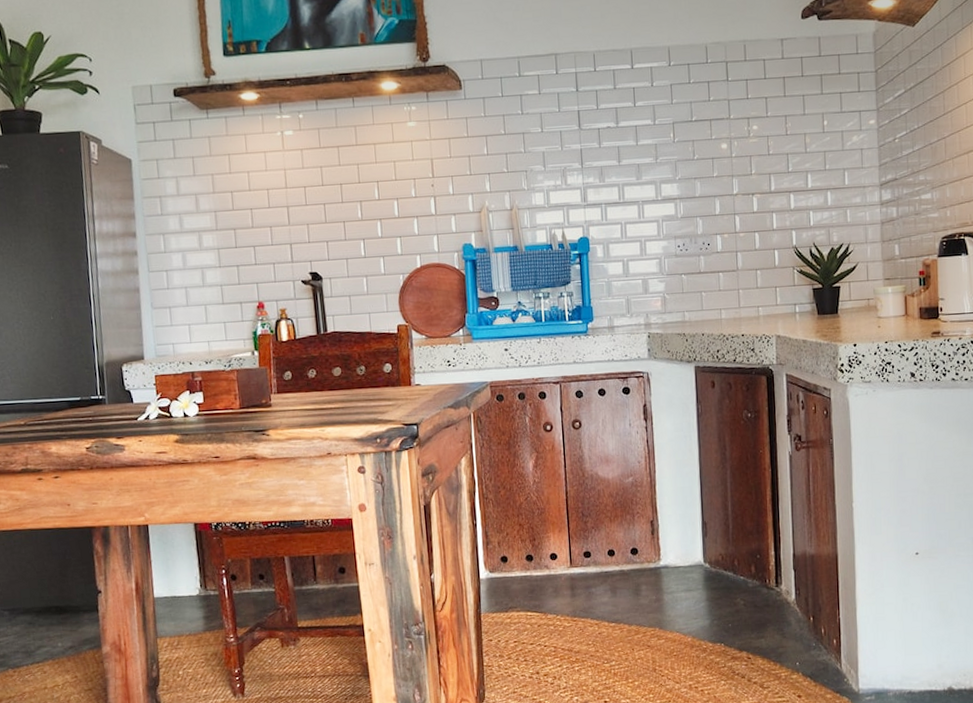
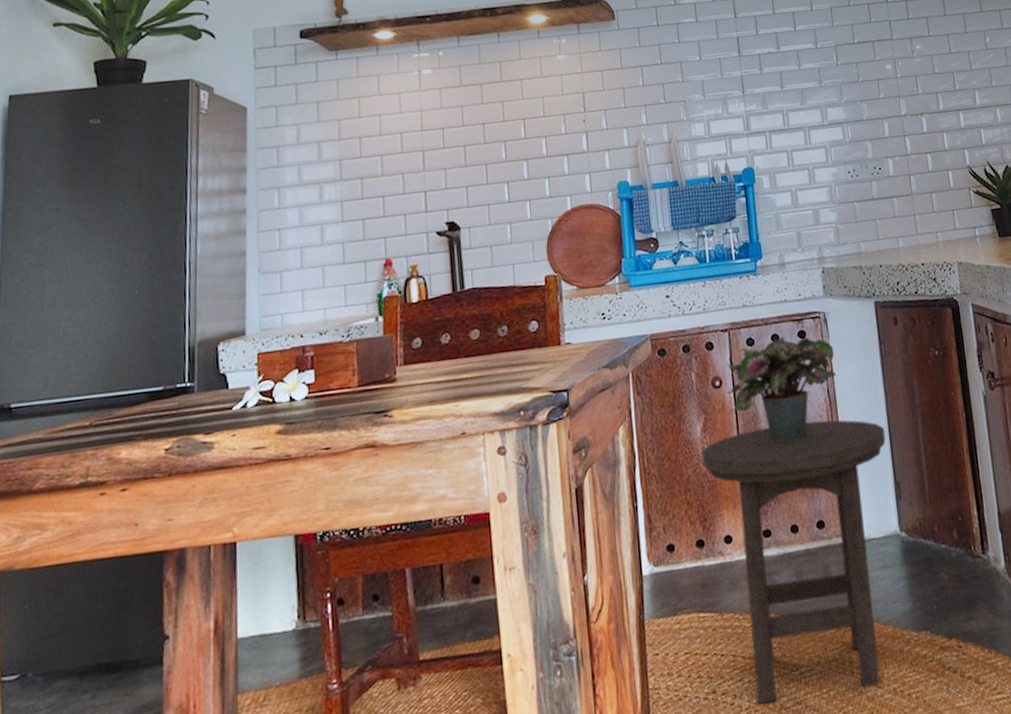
stool: none [532,466,697,686] -> present [701,420,886,705]
potted plant: none [555,391,655,483] -> present [726,336,836,444]

